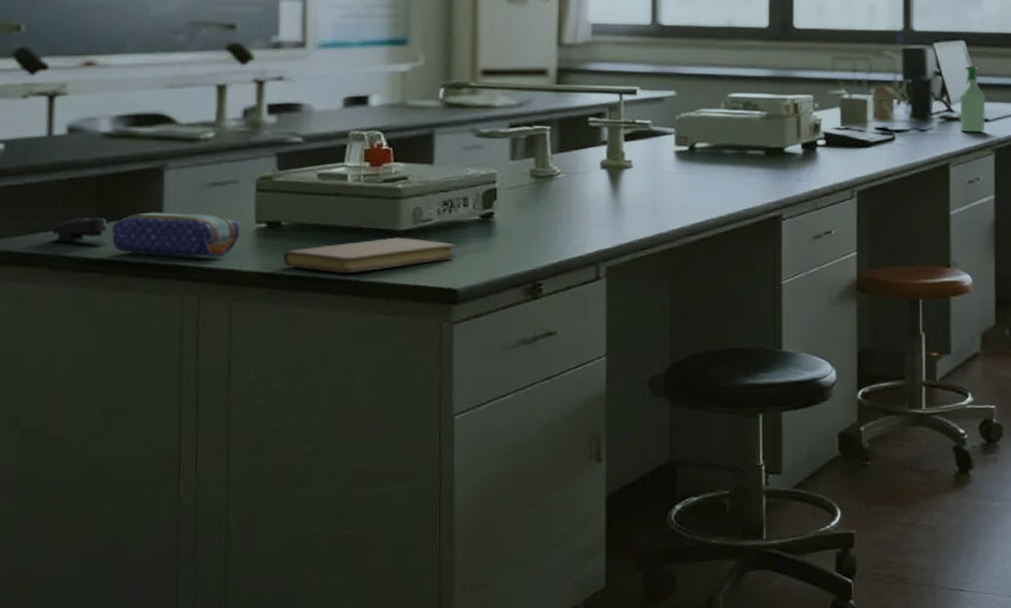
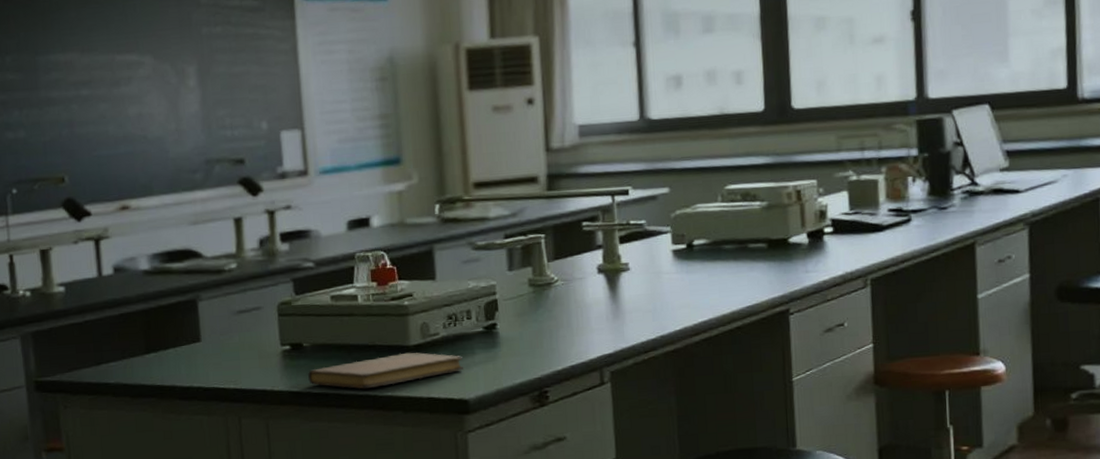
stapler: present [51,218,109,245] -> none [111,348,159,373]
pencil case: present [111,212,240,258] -> none [160,340,269,381]
spray bottle: present [959,66,986,132] -> none [985,131,1017,207]

